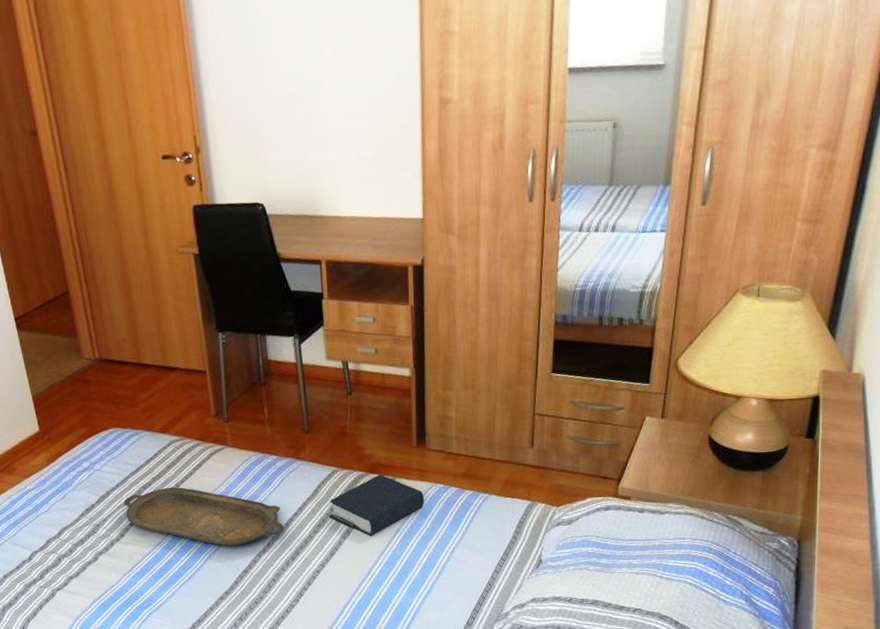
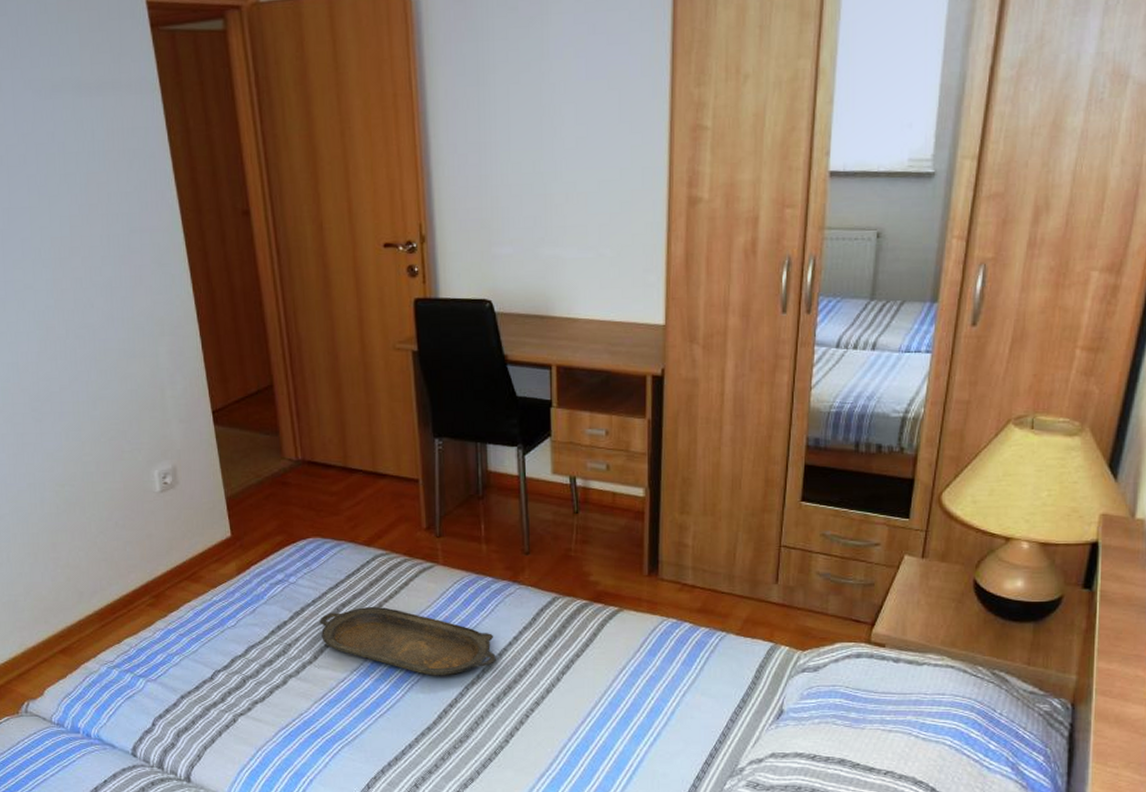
book: present [329,474,424,537] -> none [548,604,654,674]

